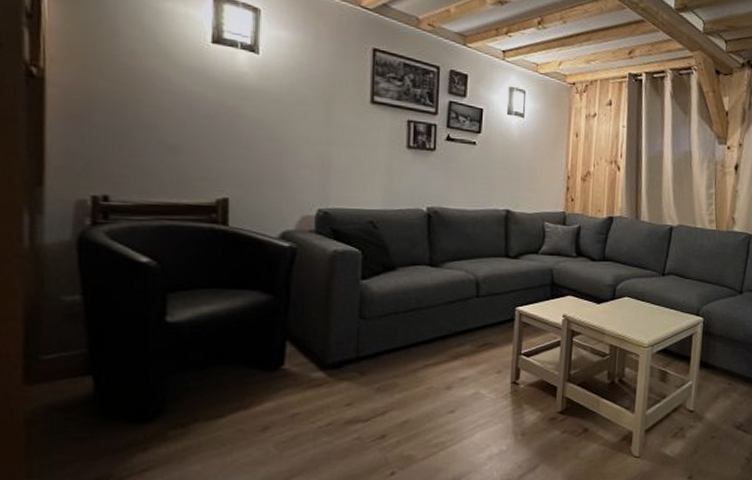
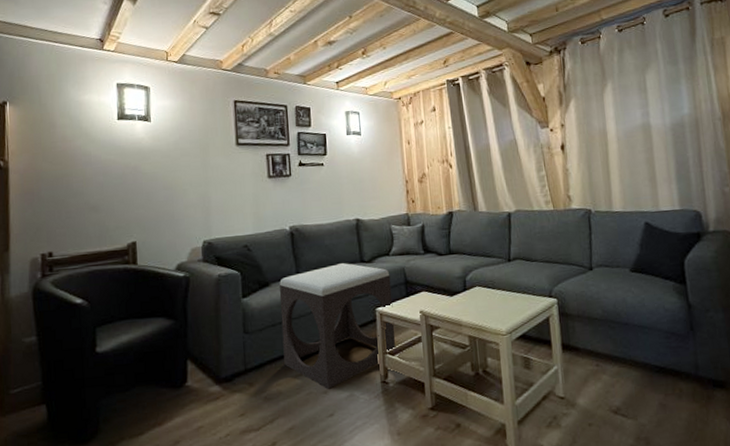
footstool: none [404,255,536,385] -> present [279,263,395,389]

